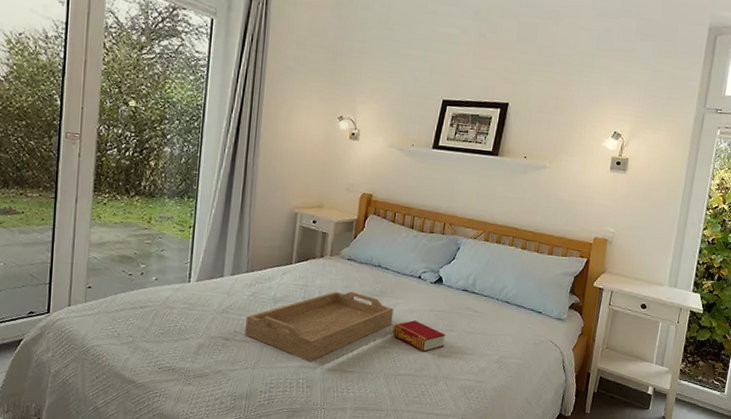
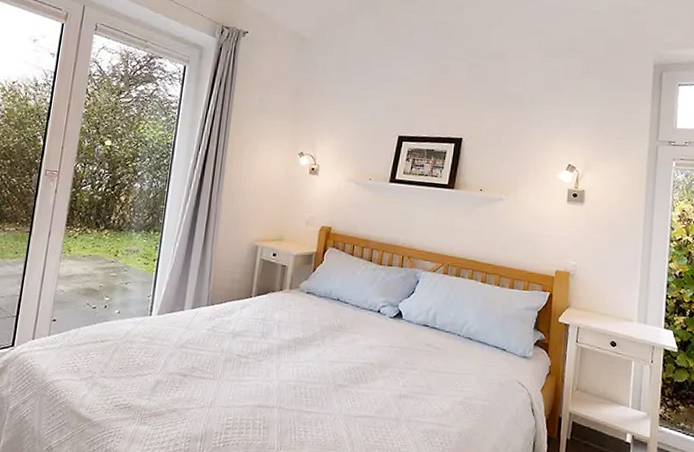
serving tray: present [245,291,394,362] -> none [202,325,353,401]
book: present [392,320,445,352] -> none [351,357,406,391]

